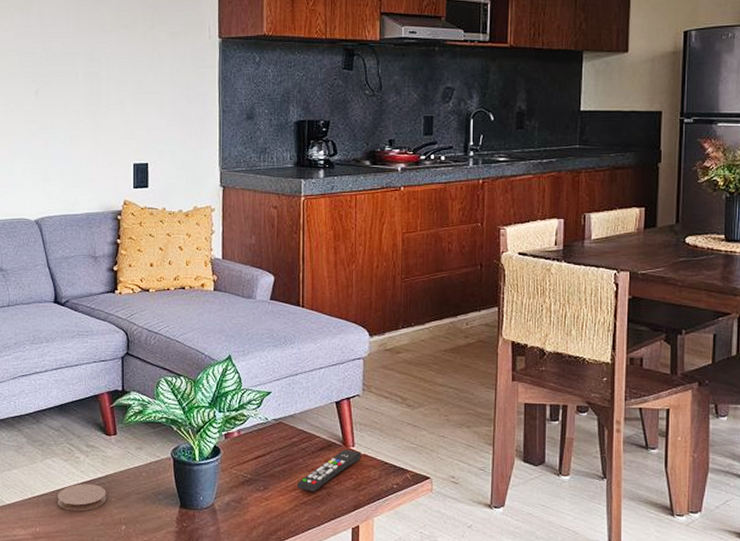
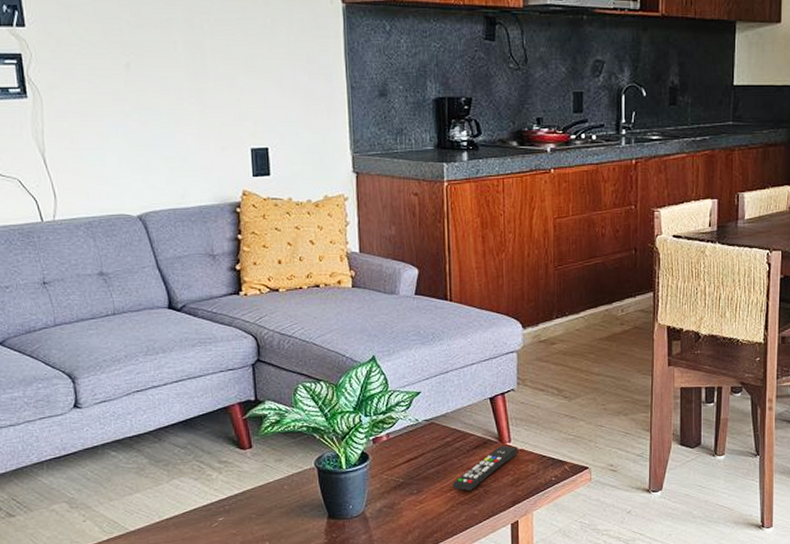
coaster: present [57,484,106,512] -> none [188,502,246,532]

